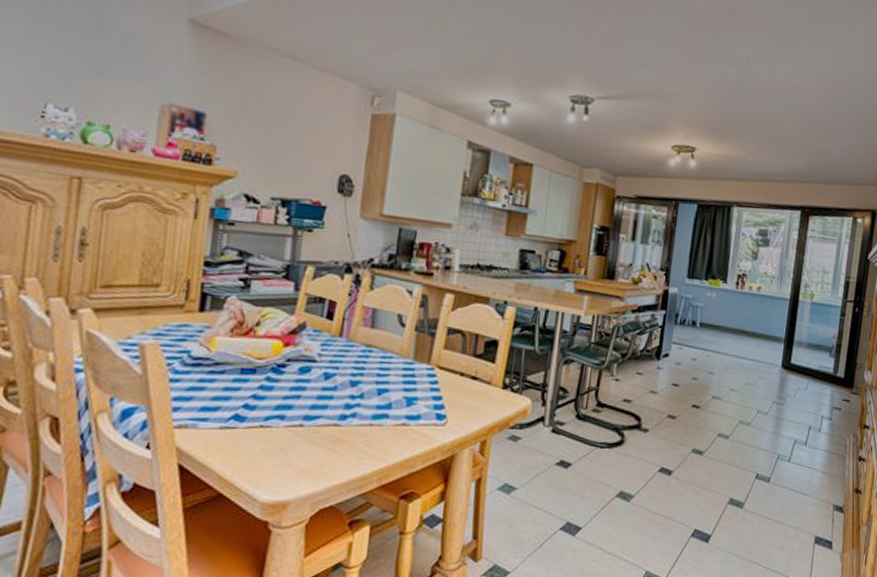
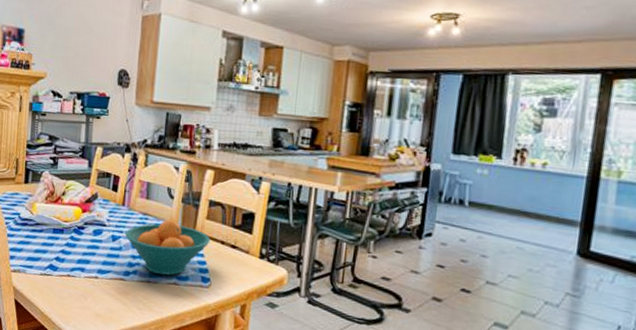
fruit bowl: none [341,350,448,416] -> present [124,219,210,276]

